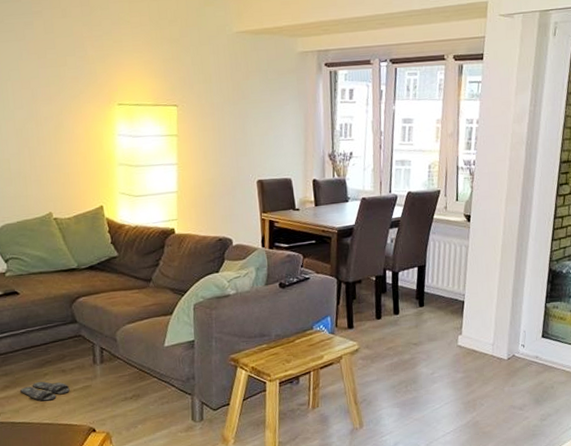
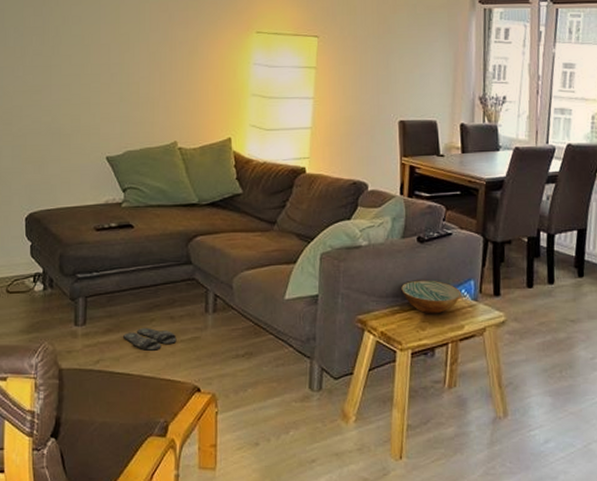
bowl: none [267,319,320,349] -> present [401,280,462,314]

